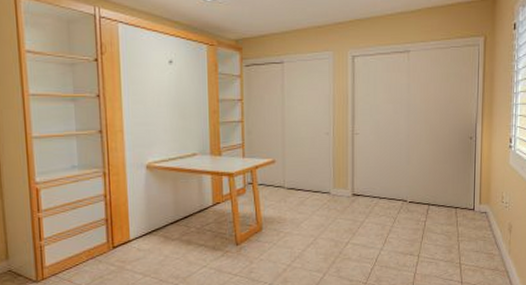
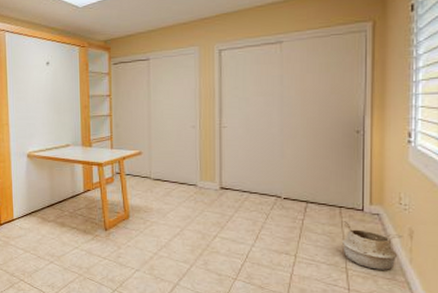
woven basket: none [457,220,504,262] -> present [343,221,403,270]

